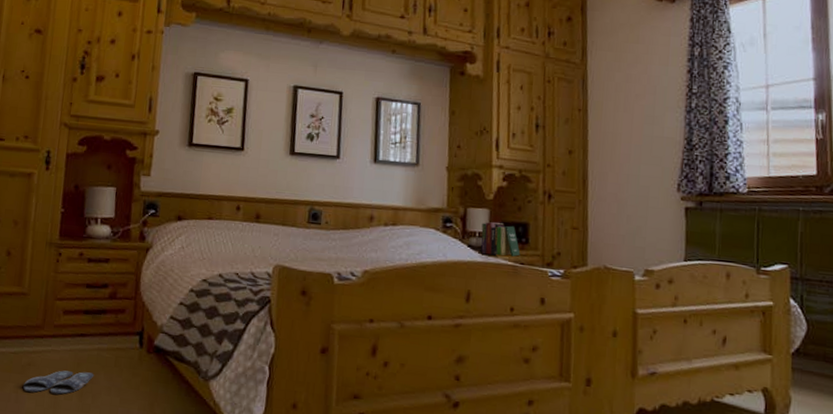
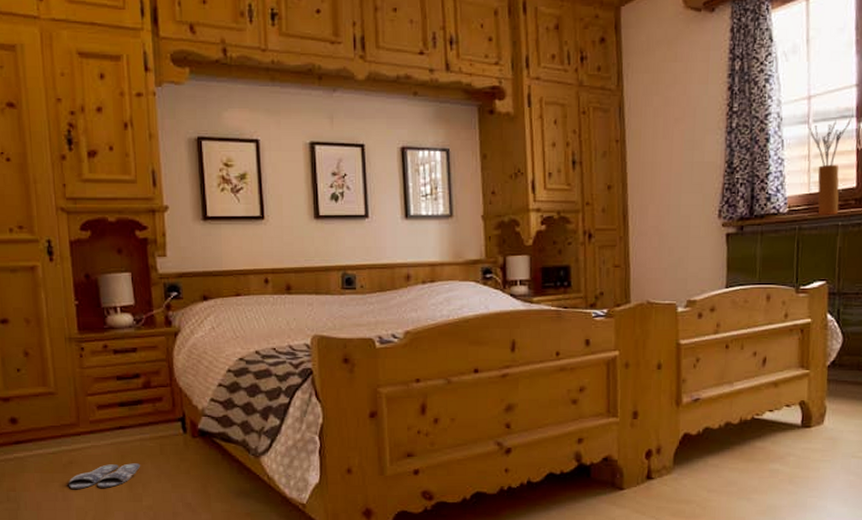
books: present [481,222,521,257] -> none [522,267,563,302]
vase: none [767,109,810,200] -> present [809,119,851,215]

